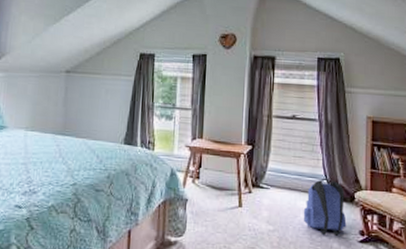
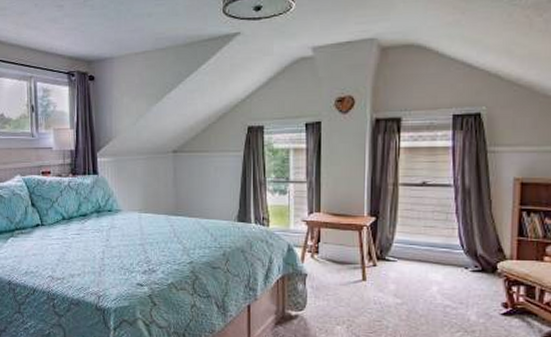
backpack: present [303,177,347,237] -> none [435,248,487,310]

